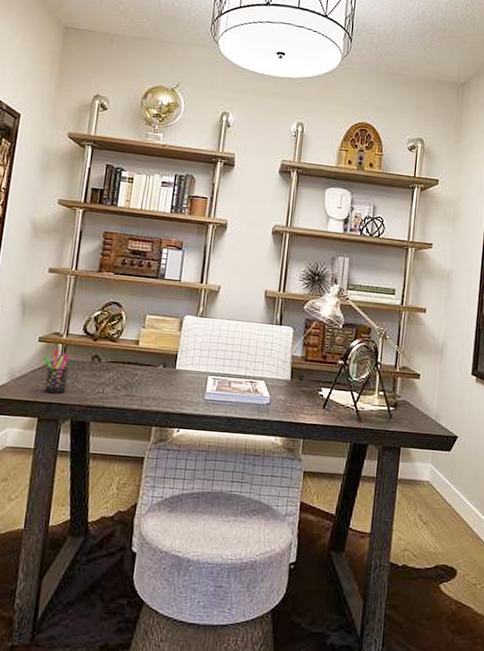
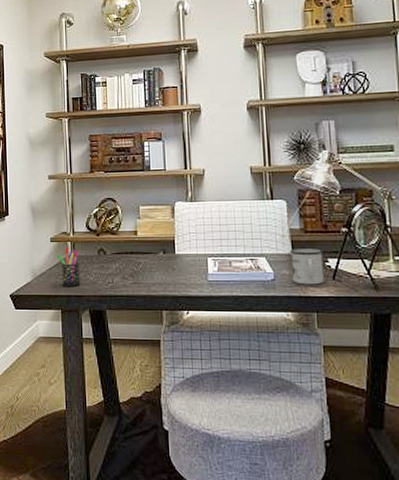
mug: none [286,375,319,412] -> present [290,249,325,285]

